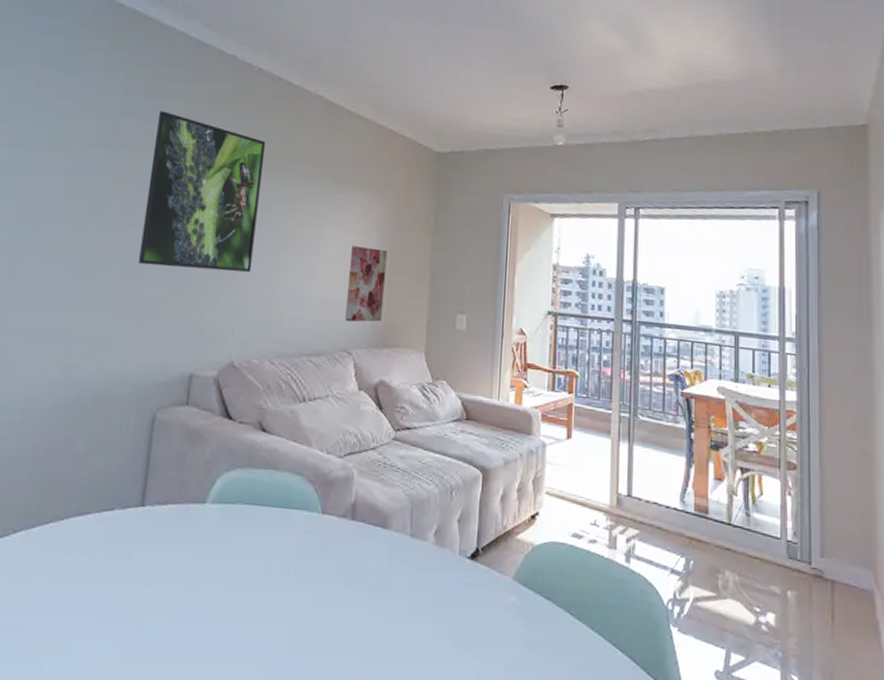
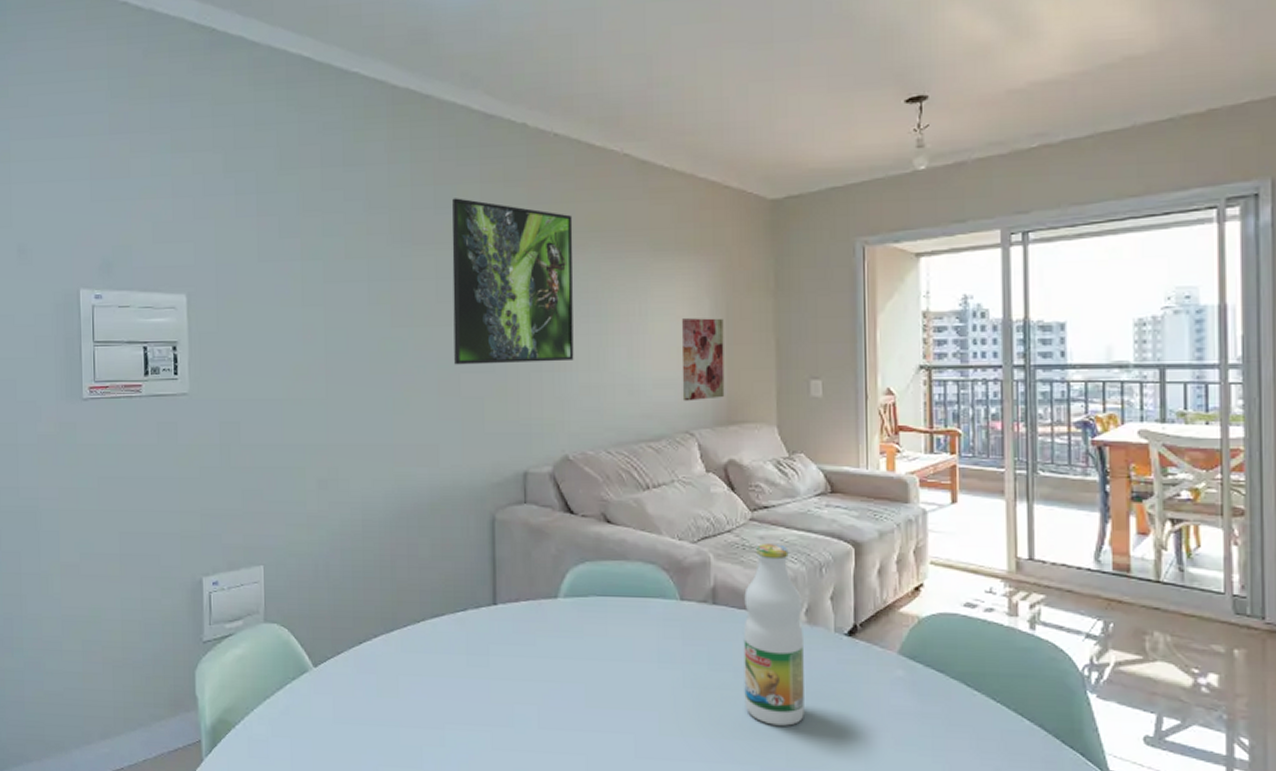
bottle: none [371,463,433,648] -> present [743,544,804,726]

